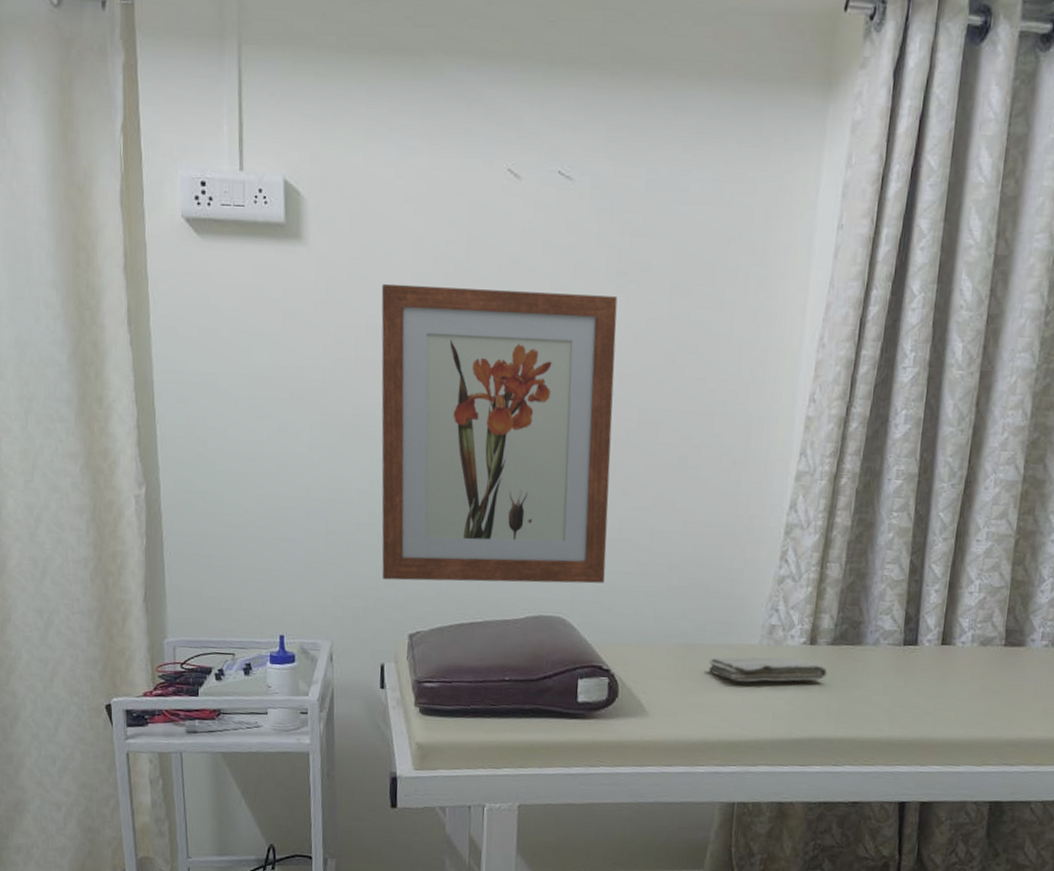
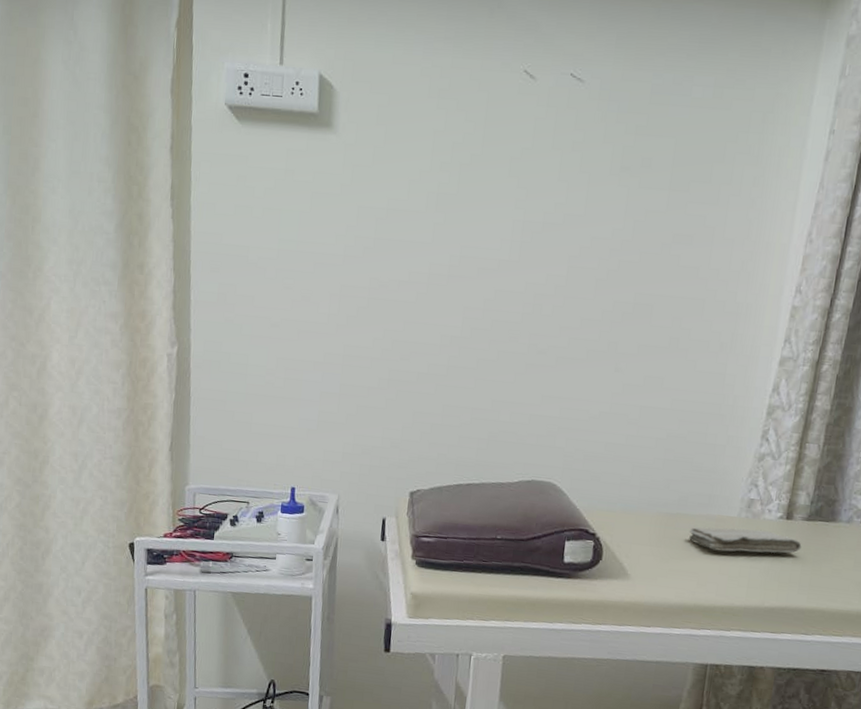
wall art: present [381,283,618,584] -> none [388,170,620,453]

